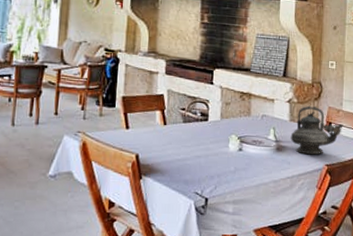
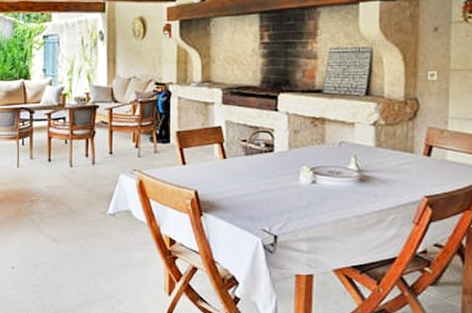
teapot: present [290,105,344,155] -> none [377,127,450,185]

